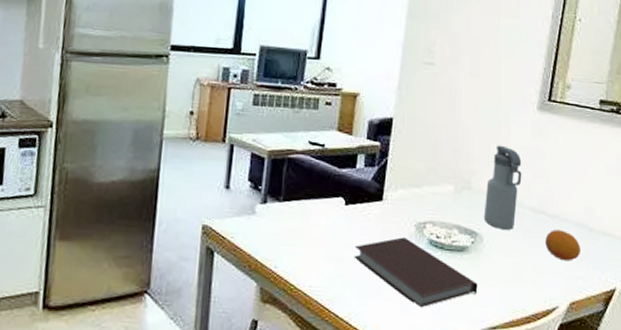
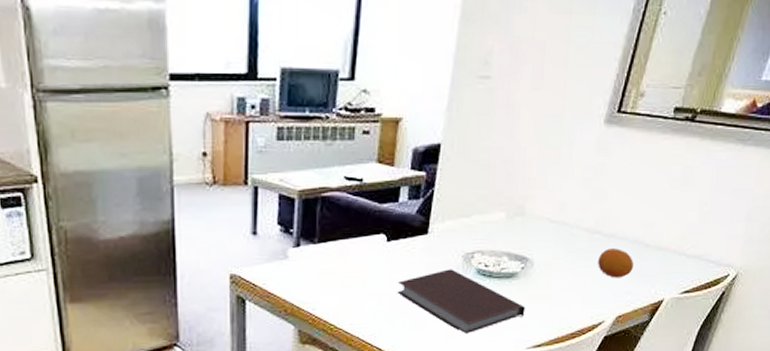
water bottle: present [483,145,522,230] -> none [536,165,582,253]

